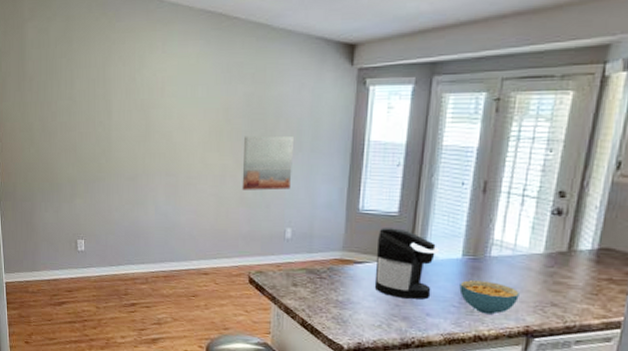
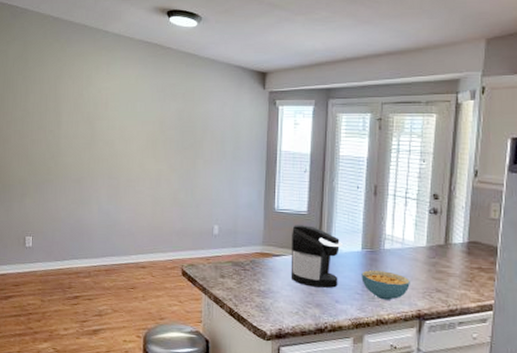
wall art: present [242,135,293,191] -> none [175,145,218,192]

